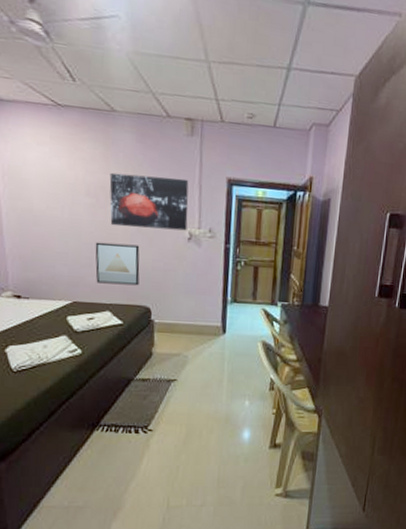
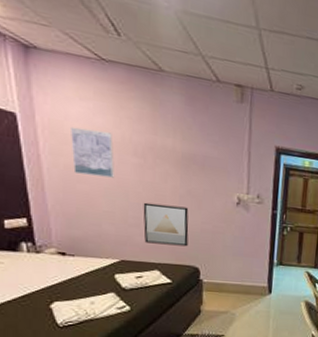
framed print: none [28,171,68,219] -> present [71,126,114,178]
wall art: present [109,172,189,231] -> none [157,134,238,196]

